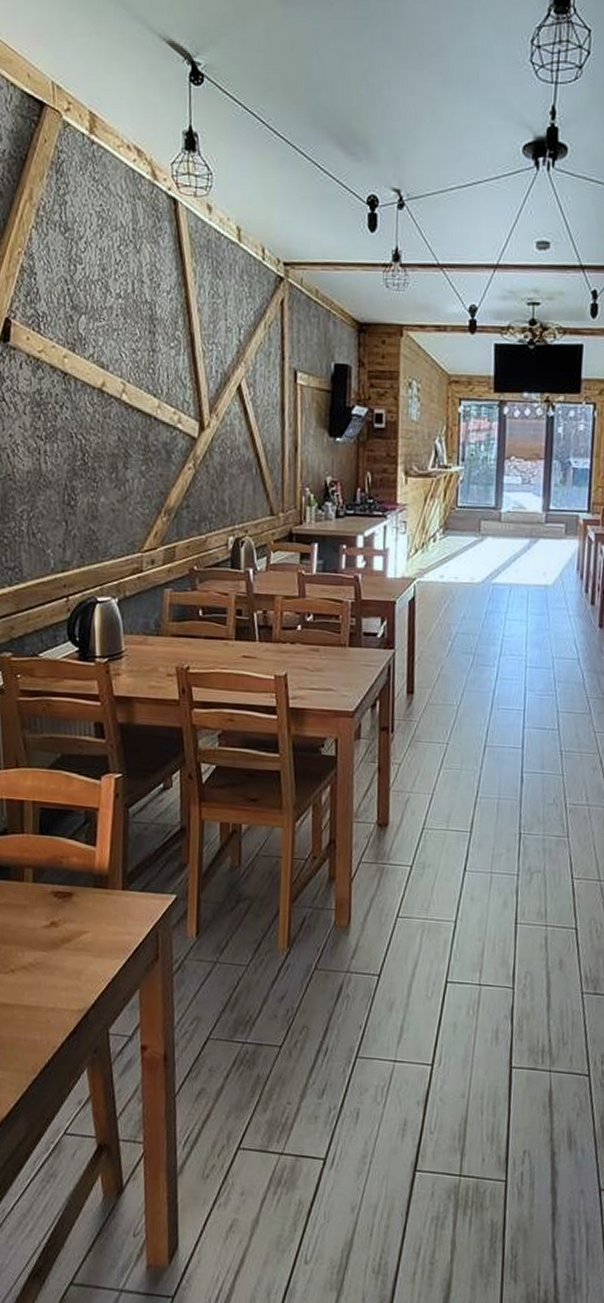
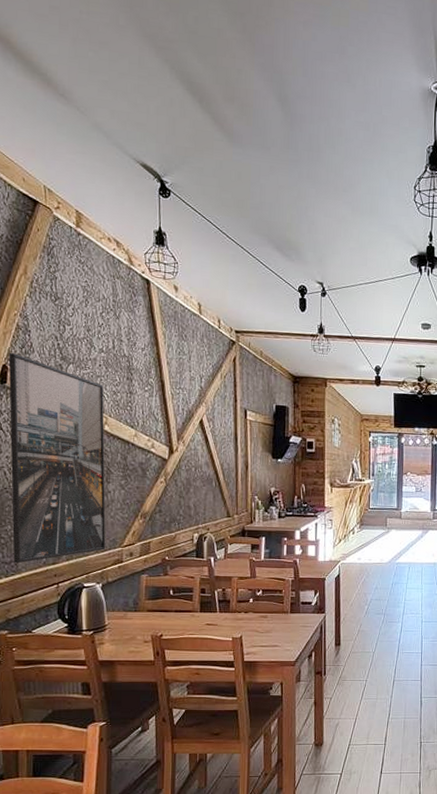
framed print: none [11,301,123,570] -> present [8,352,106,564]

